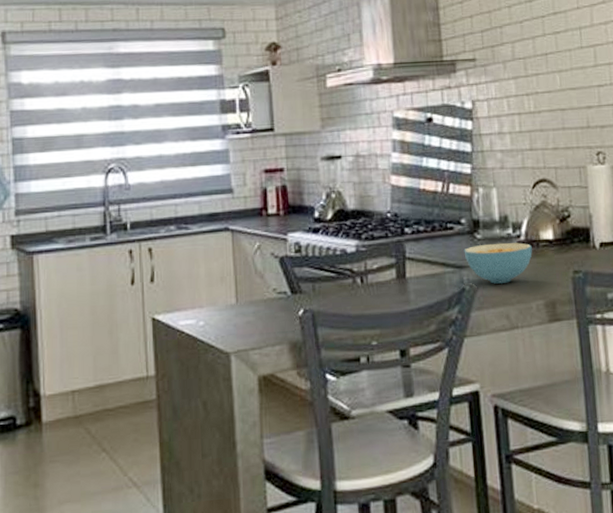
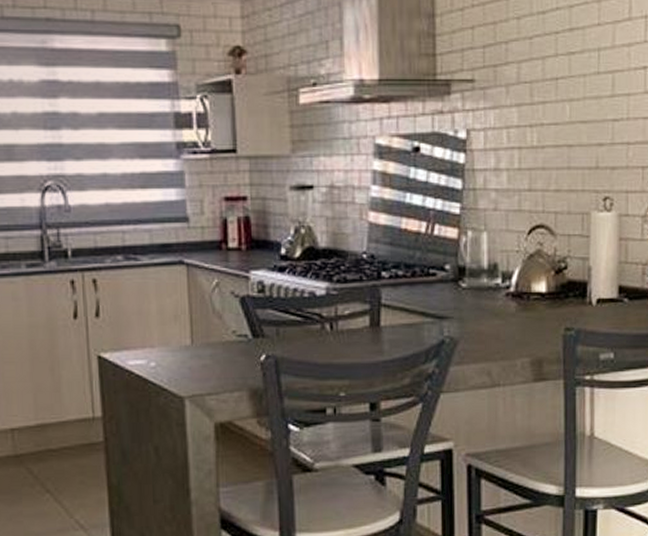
cereal bowl: present [464,242,532,284] -> none [446,293,522,338]

